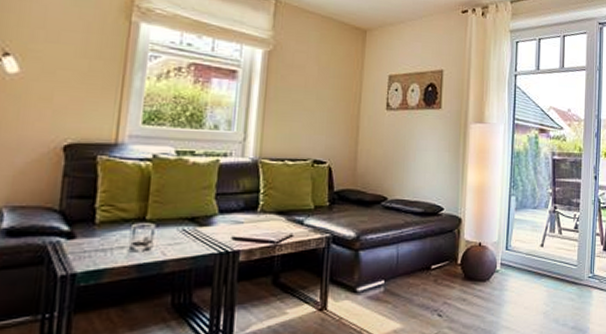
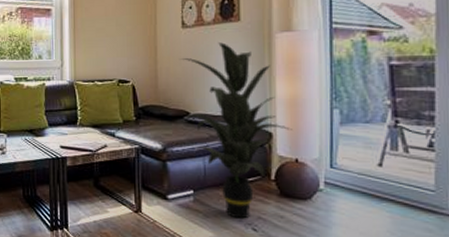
indoor plant: none [380,128,478,306] -> present [180,42,292,219]

